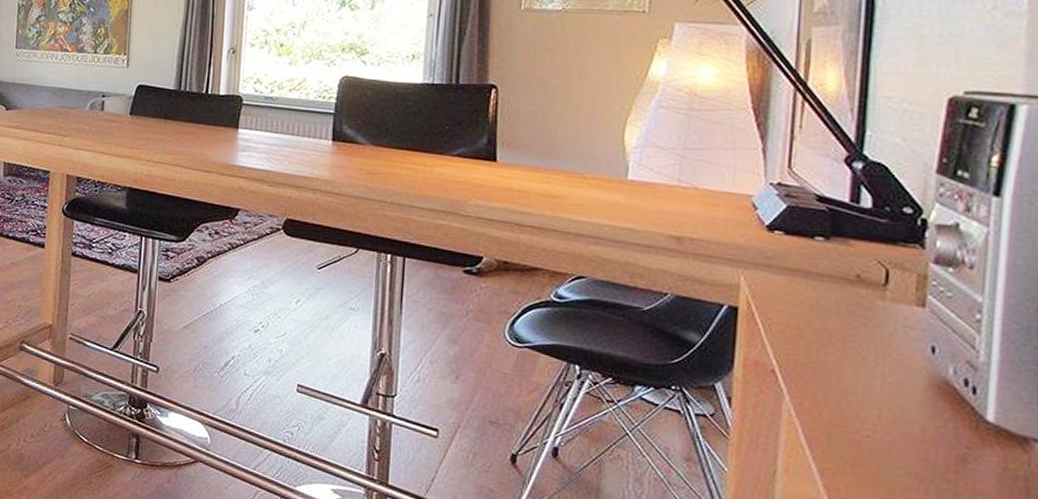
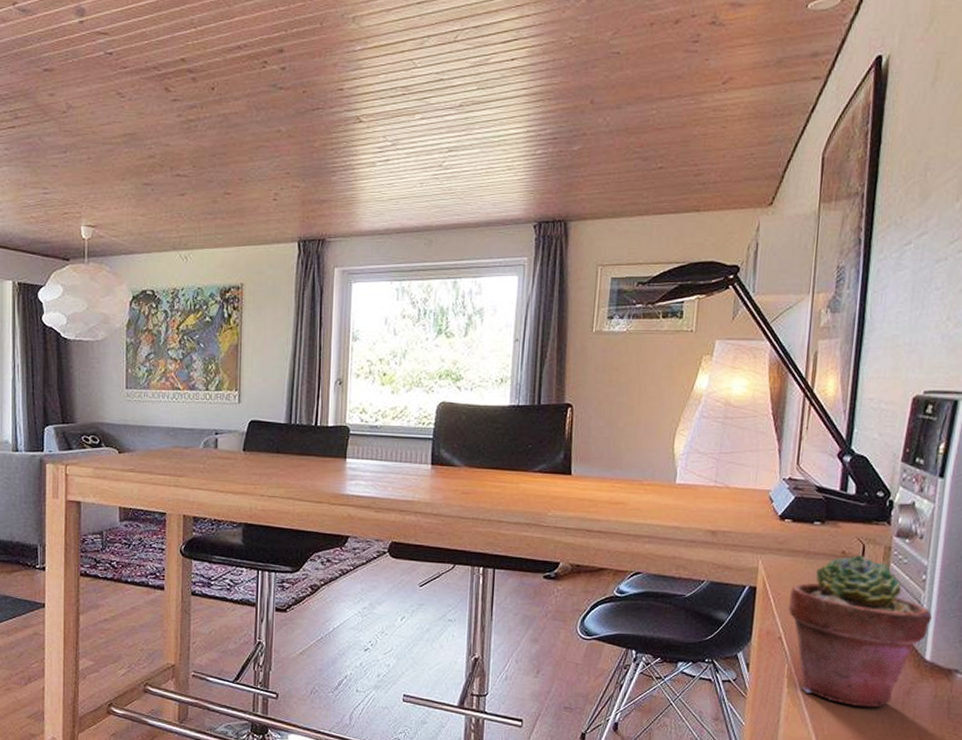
potted succulent: none [782,281,995,473] -> present [788,554,933,708]

